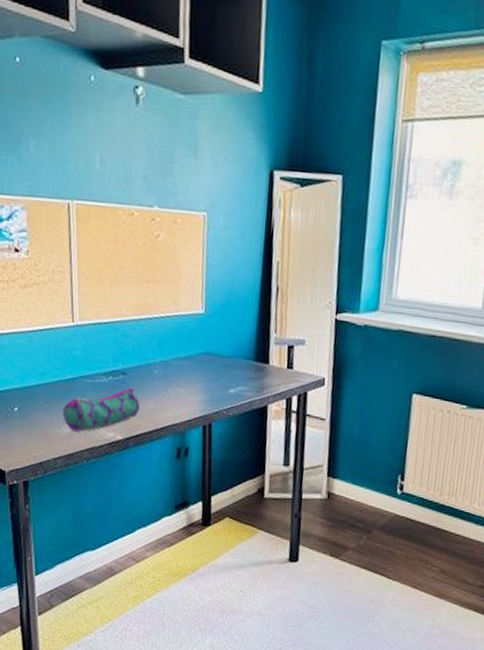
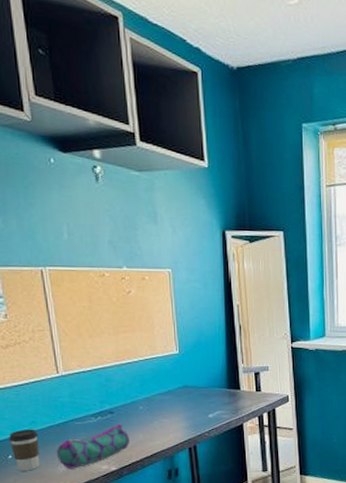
coffee cup: none [17,380,46,428] -> present [9,429,40,471]

